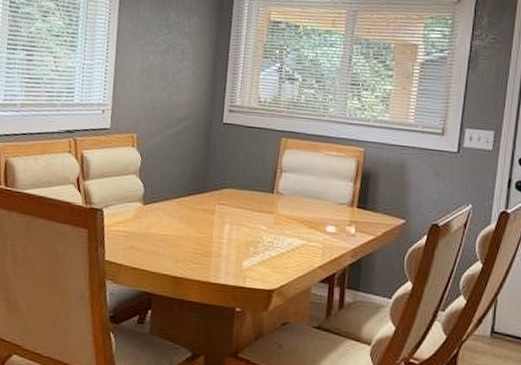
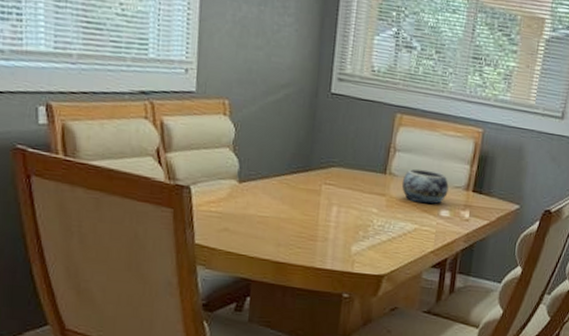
decorative bowl: none [288,187,334,221] -> present [401,168,449,205]

